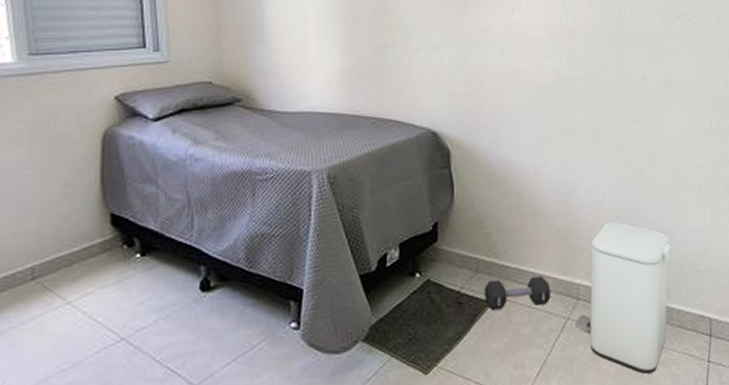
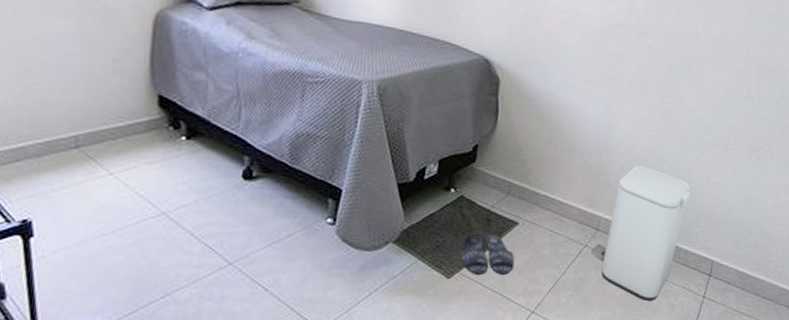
slippers: none [436,318,495,367] -> present [461,234,515,275]
dumbbell: present [484,276,551,310] -> none [512,203,574,231]

